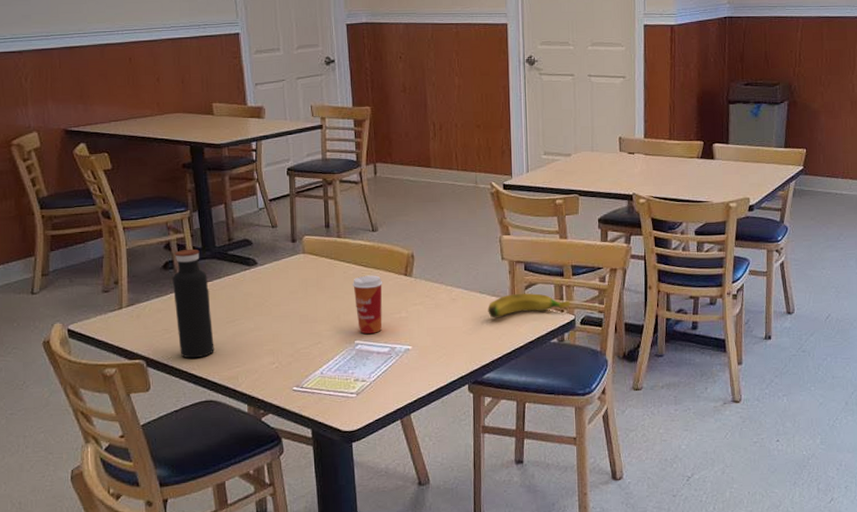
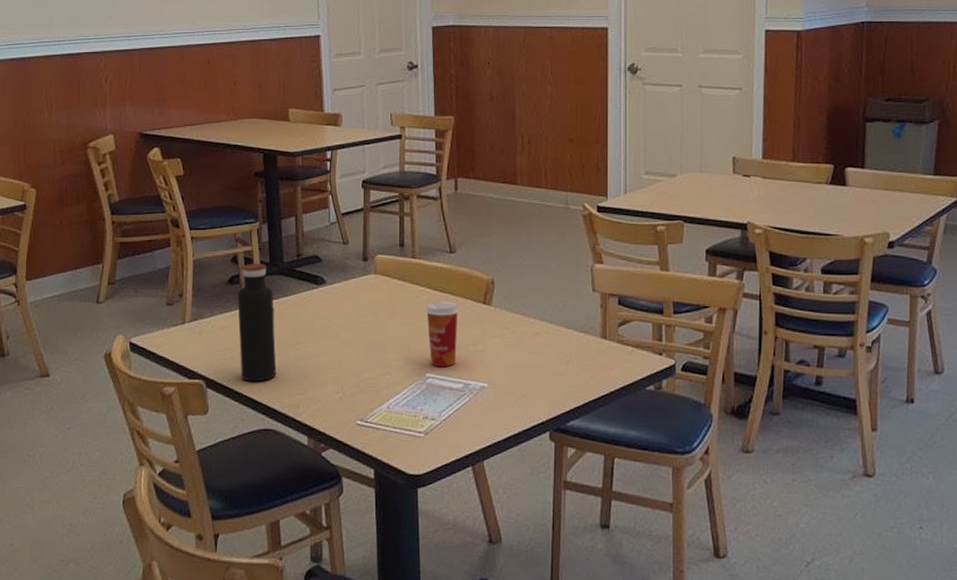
banana: present [488,293,571,318] -> none [575,330,671,358]

